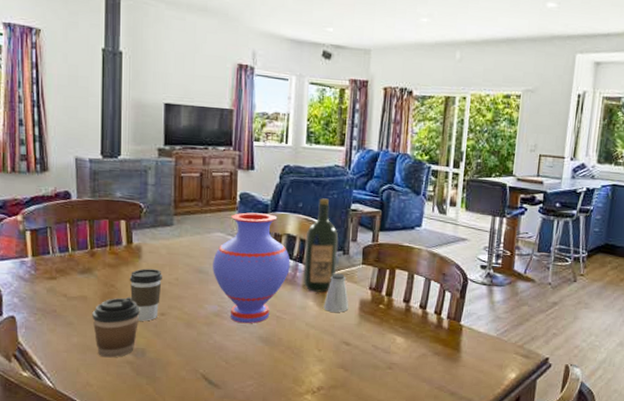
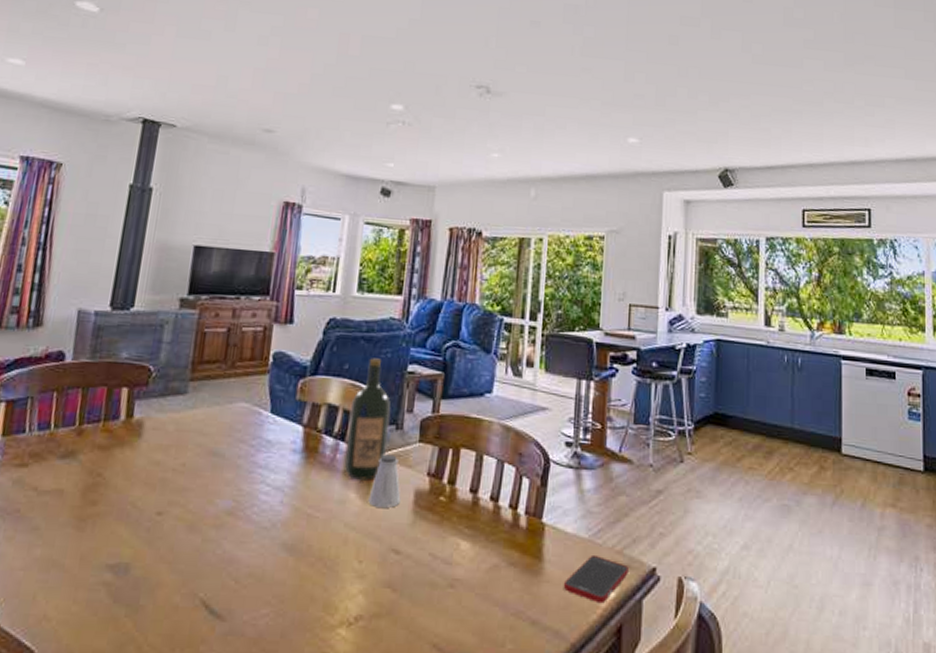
coffee cup: present [92,296,140,358] -> none [65,489,131,578]
coffee cup: present [129,268,162,321] -> none [121,451,166,524]
vase: present [213,212,290,324] -> none [230,376,330,526]
cell phone: none [475,348,527,382] -> present [563,554,629,604]

